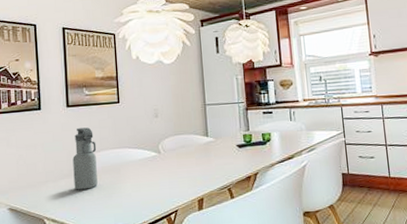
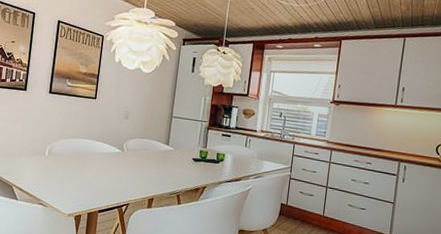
water bottle: present [72,127,98,190] -> none [43,114,69,169]

